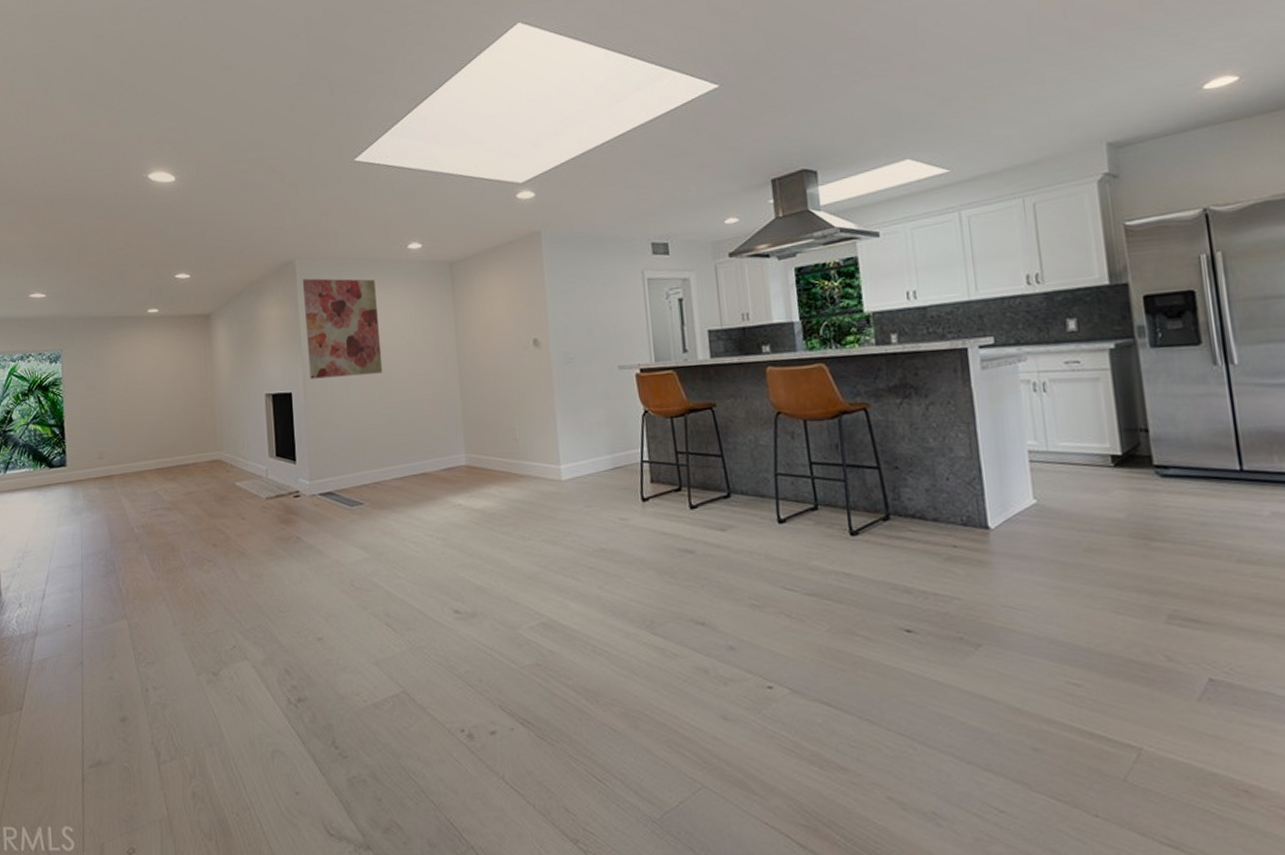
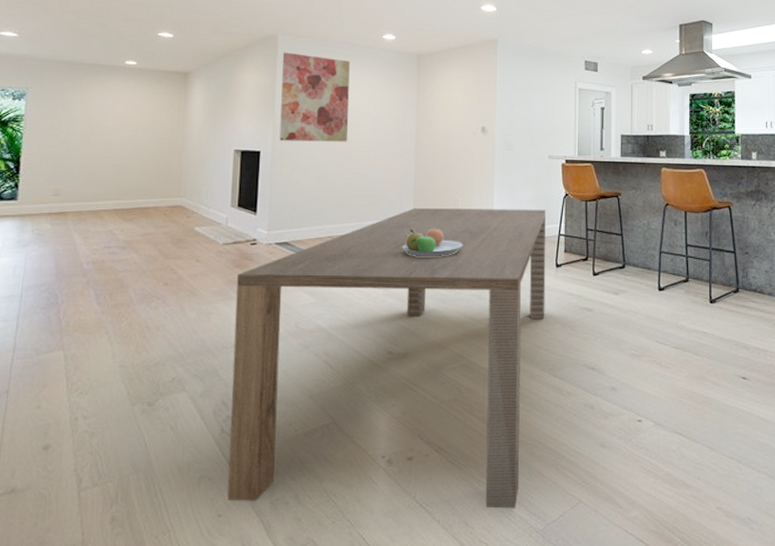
dining table: none [284,432,635,793] -> present [227,208,546,509]
fruit bowl: none [457,463,526,500] -> present [402,227,463,257]

